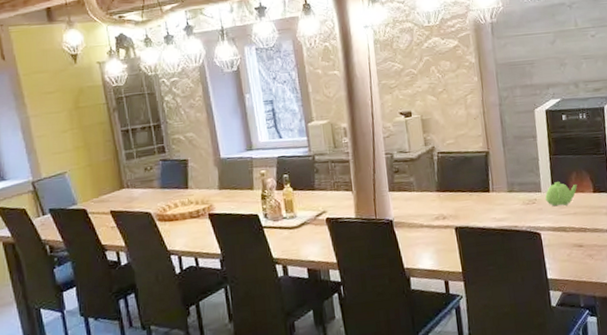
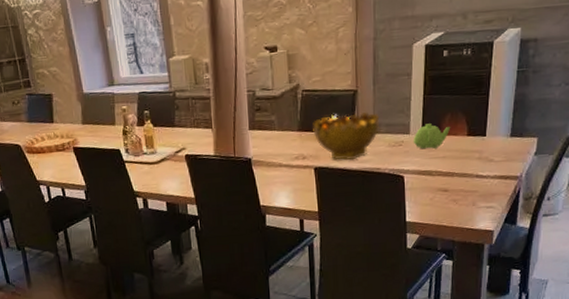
decorative bowl: none [450,171,513,220] -> present [313,111,380,160]

